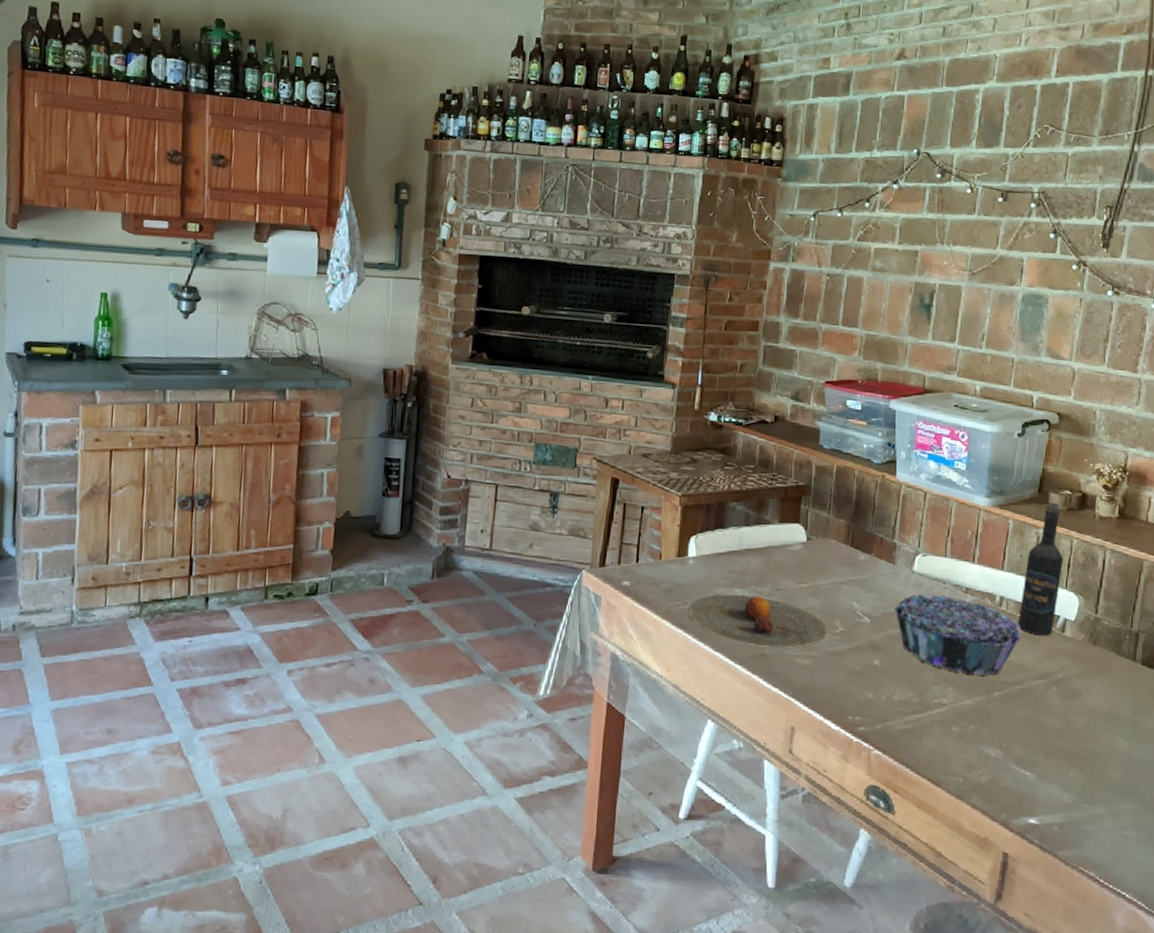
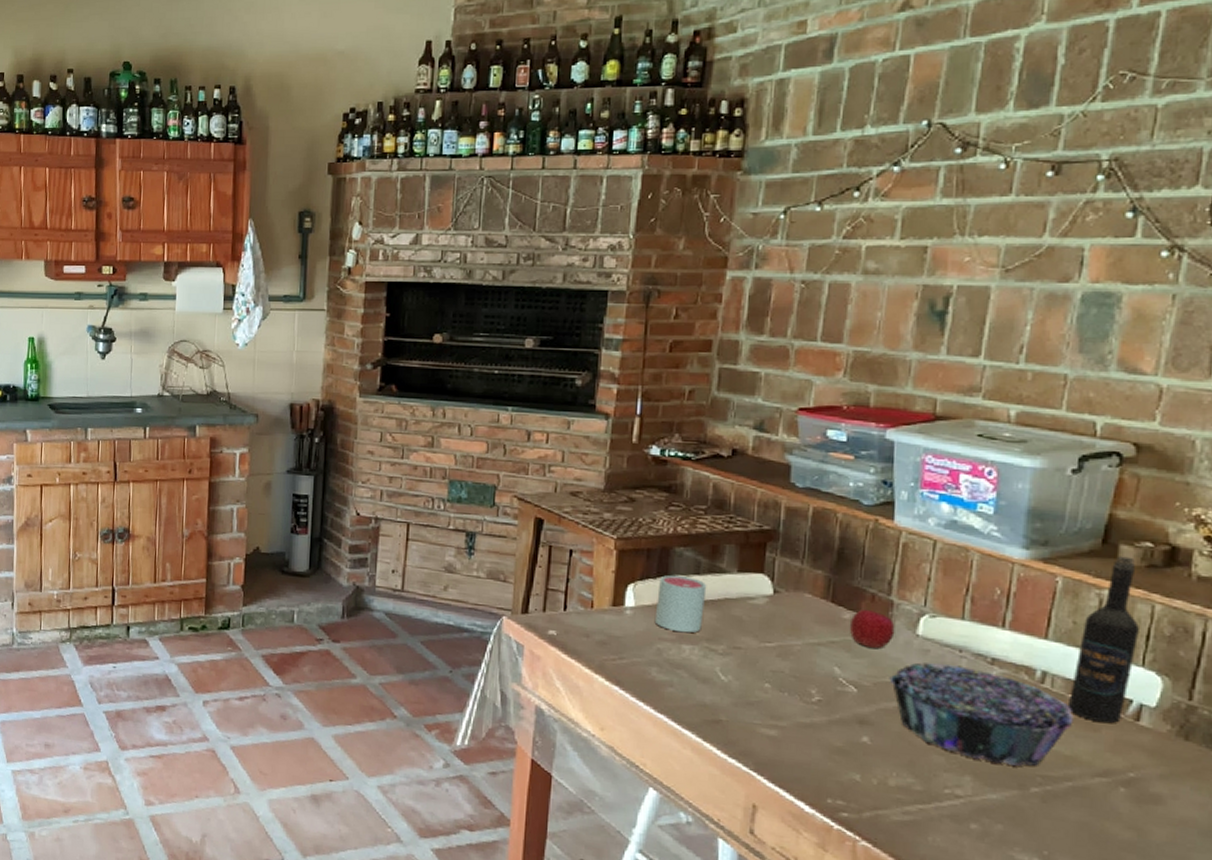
plate: present [689,594,827,648] -> none [626,650,800,715]
mug: none [712,527,755,578] -> present [654,575,707,633]
apple: none [864,551,898,585] -> present [849,608,895,649]

